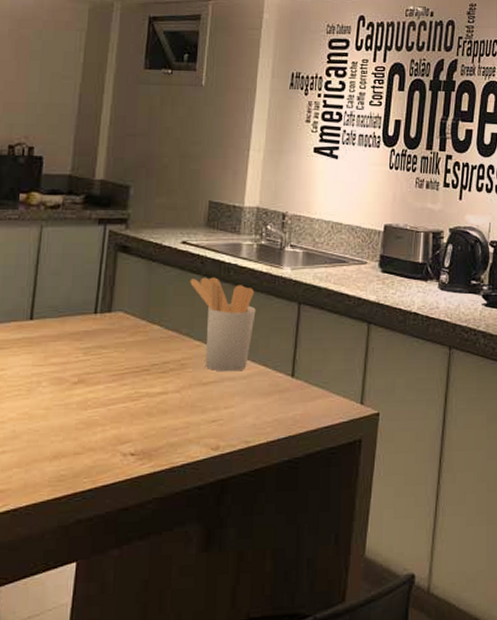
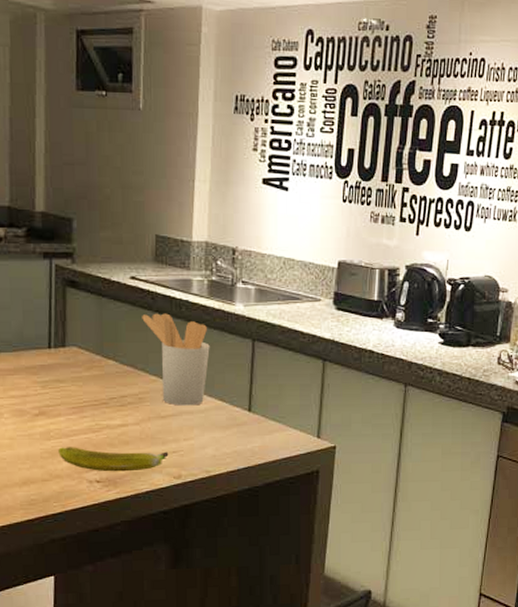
banana: none [94,417,208,444] -> present [58,447,169,472]

